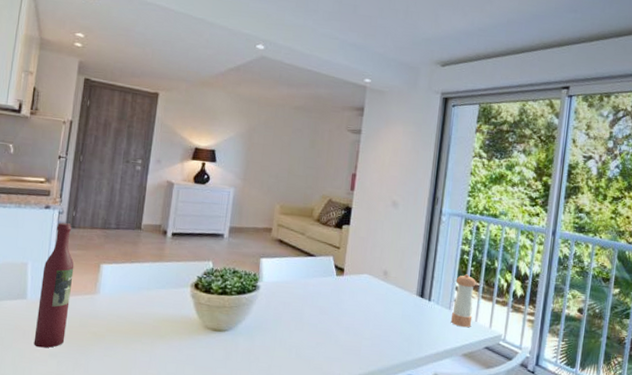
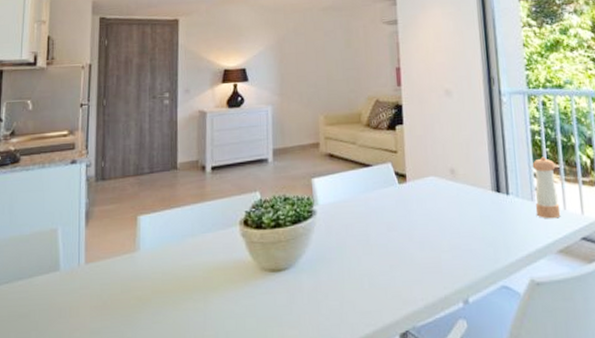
wine bottle: present [33,222,74,348] -> none [72,176,109,326]

